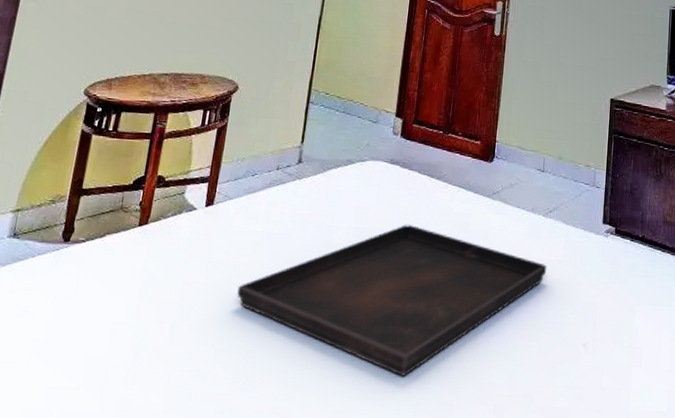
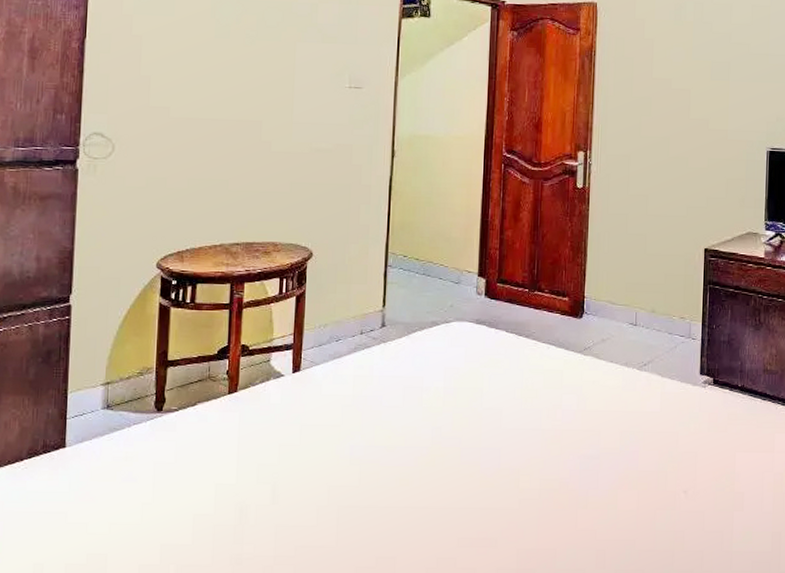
serving tray: present [237,223,547,376] -> none [333,382,644,526]

